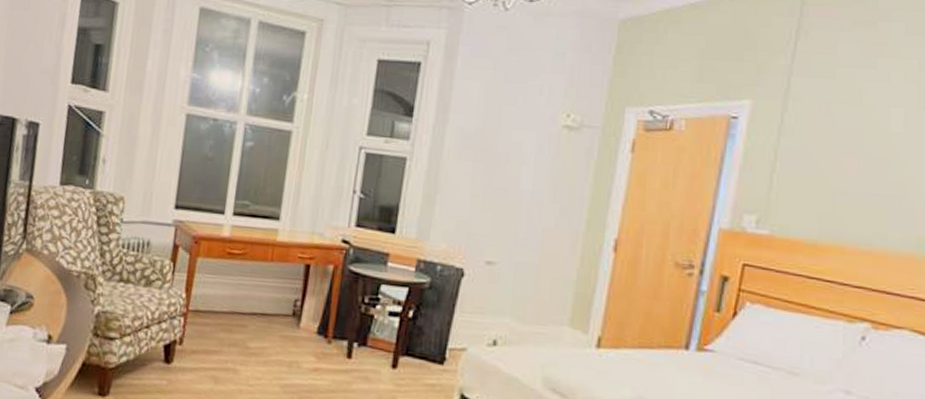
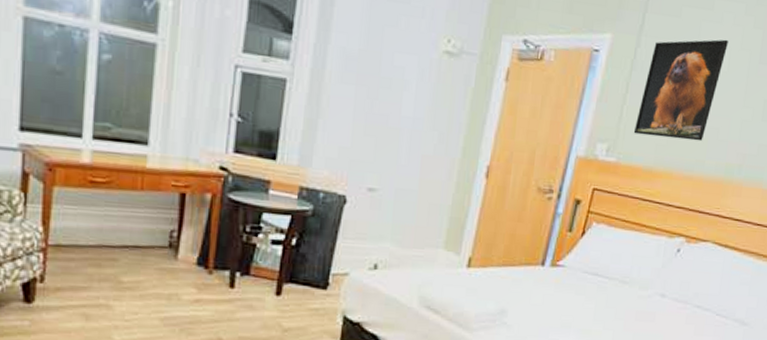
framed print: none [788,98,900,211] -> present [633,39,728,141]

